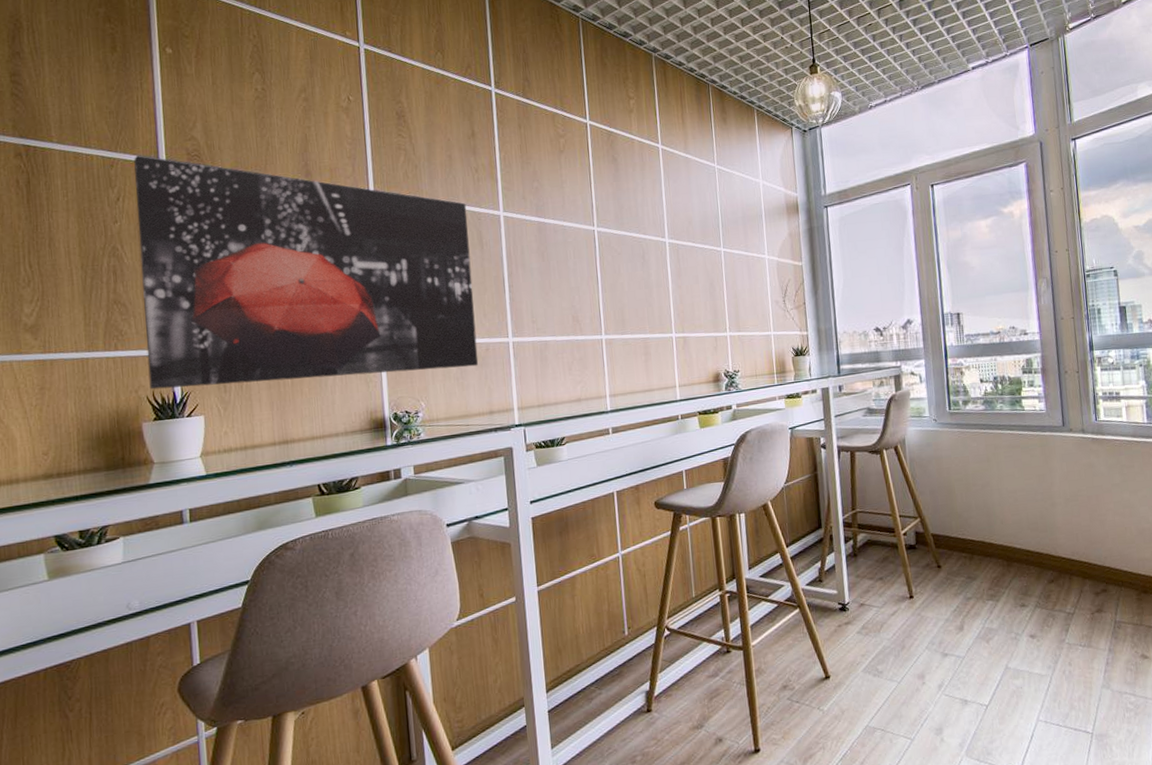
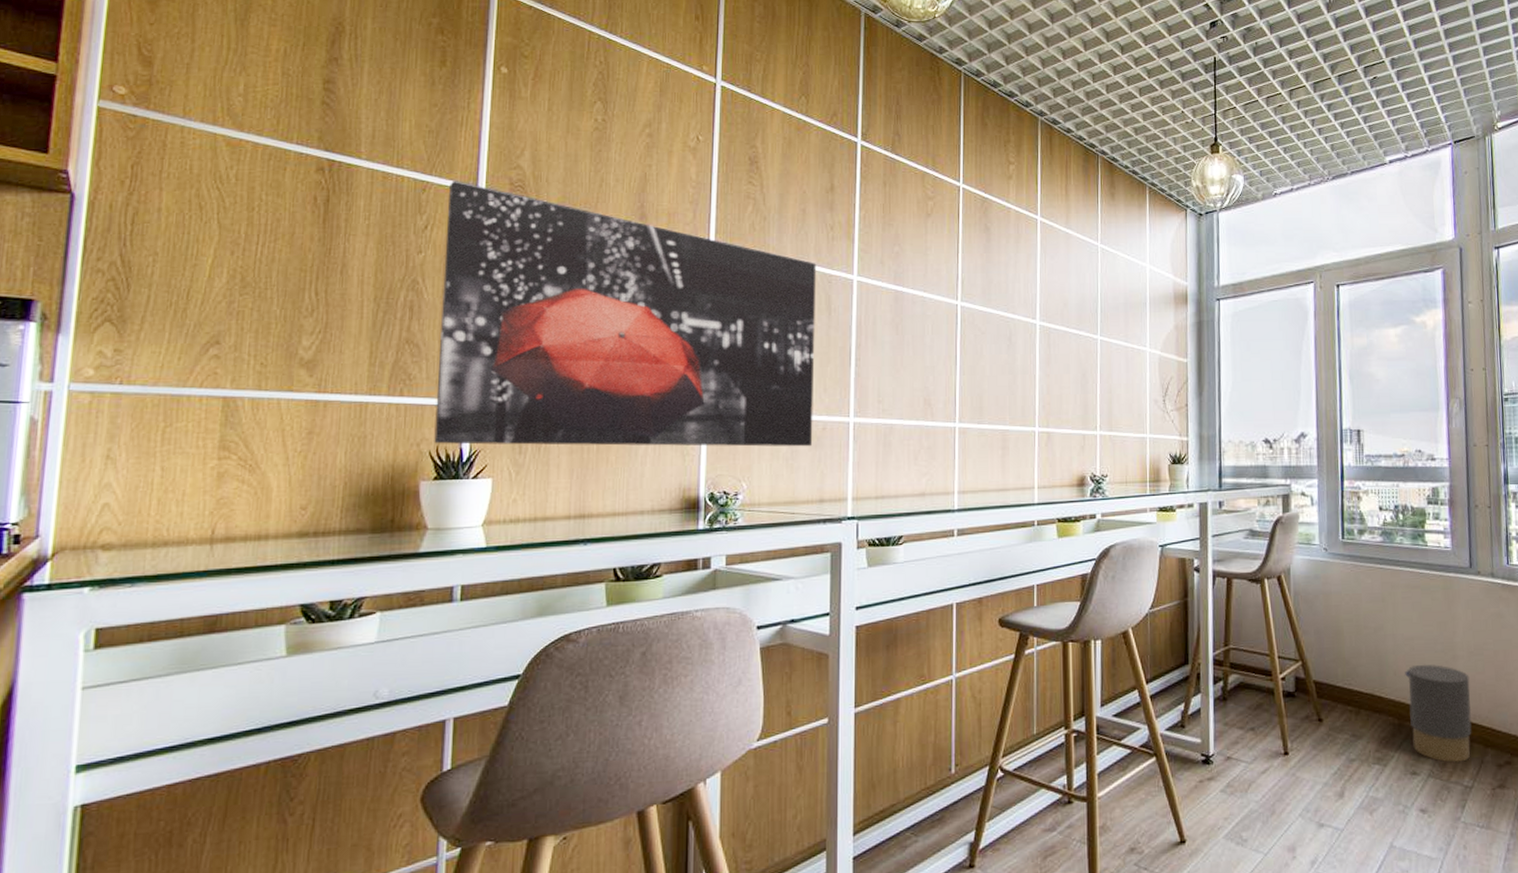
trash can: none [1010,512,1072,595] -> present [1405,664,1472,764]

